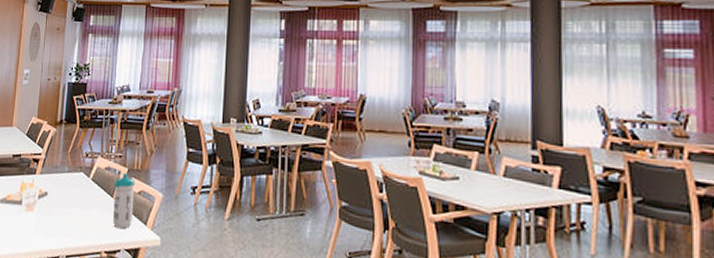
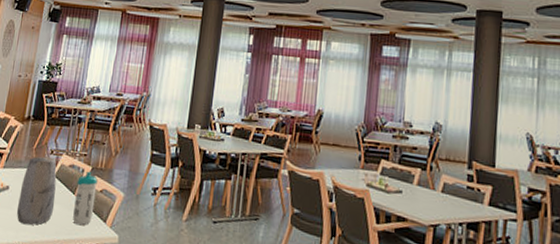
vase: none [56,160,94,231] -> present [16,156,57,225]

